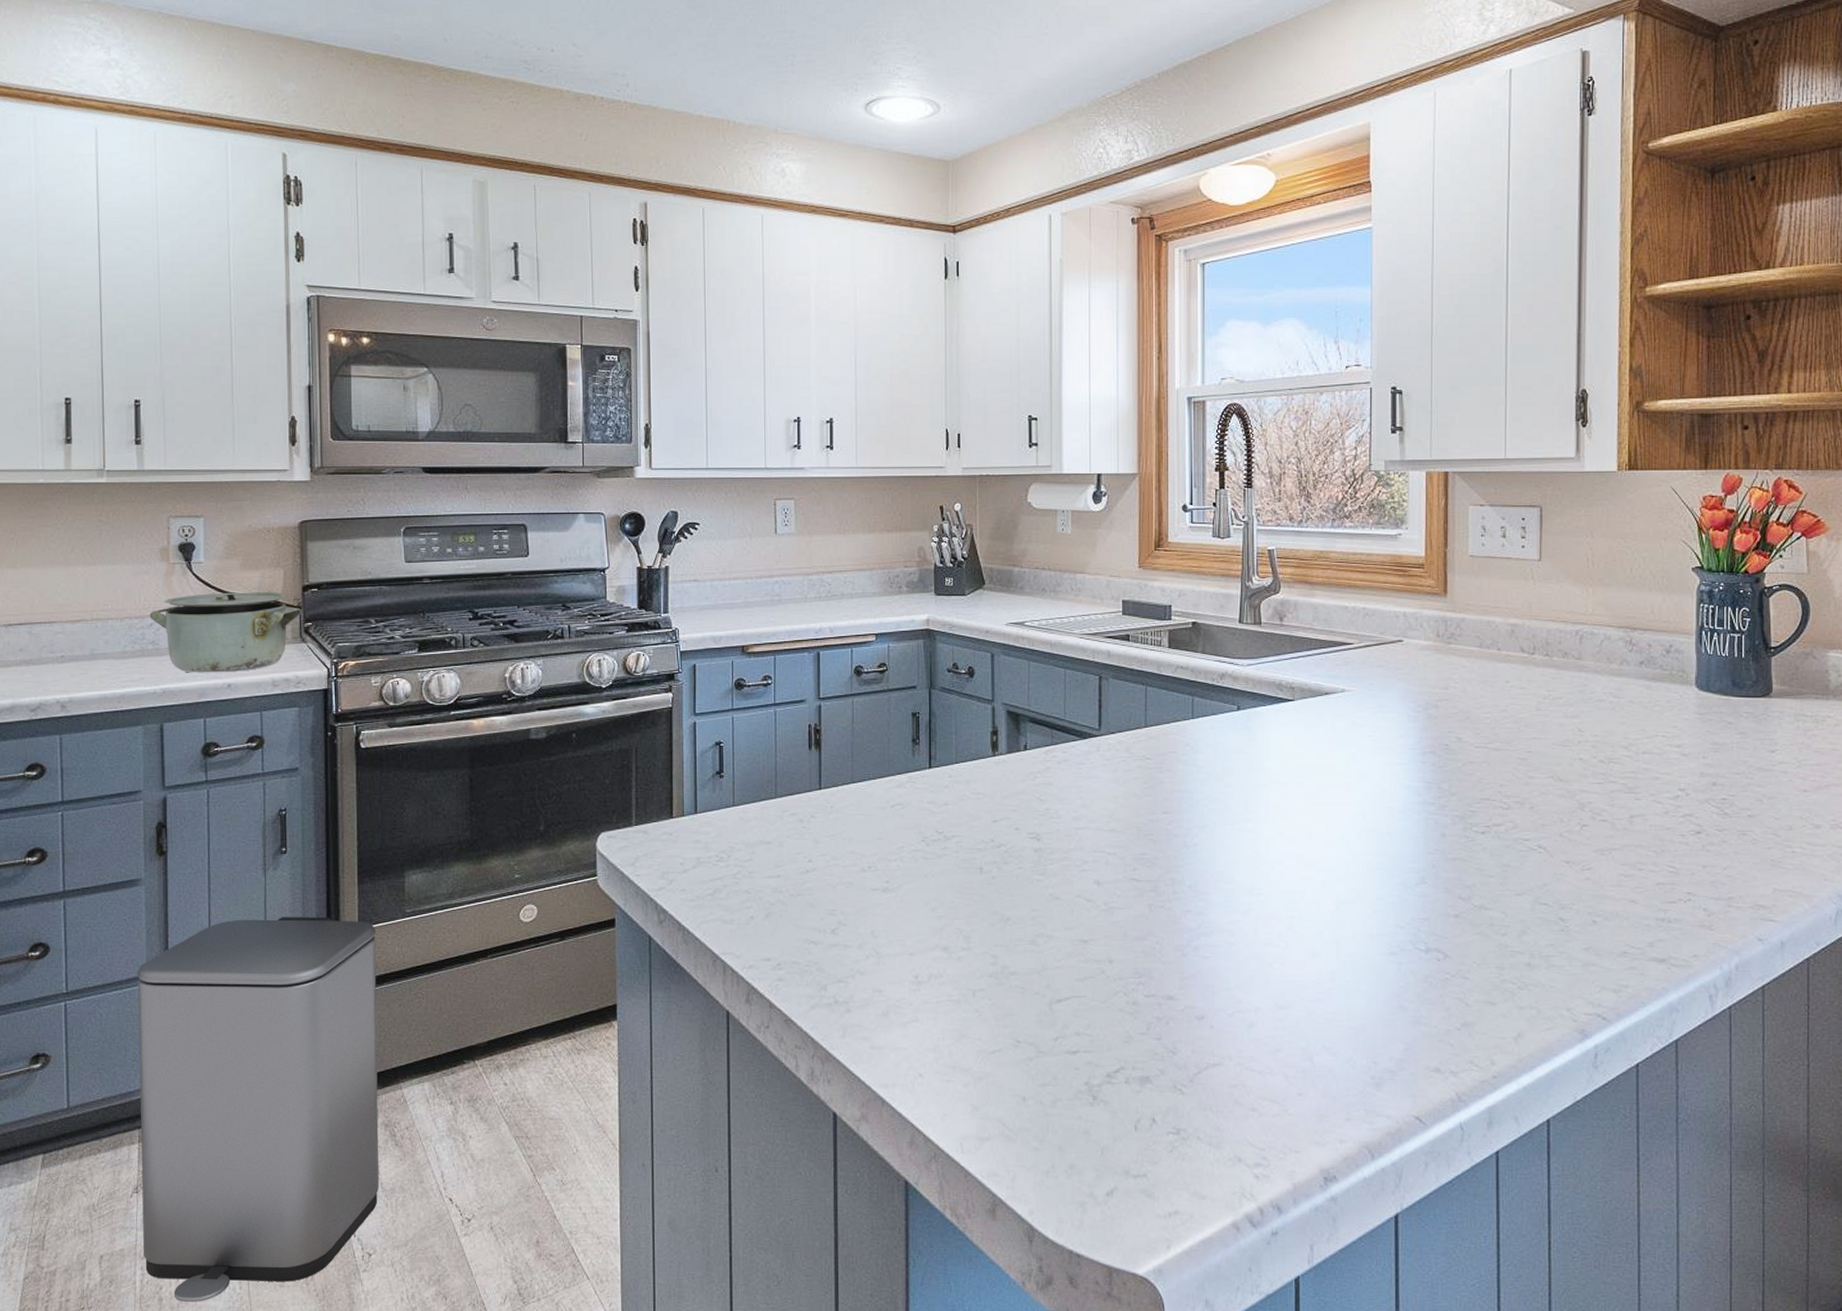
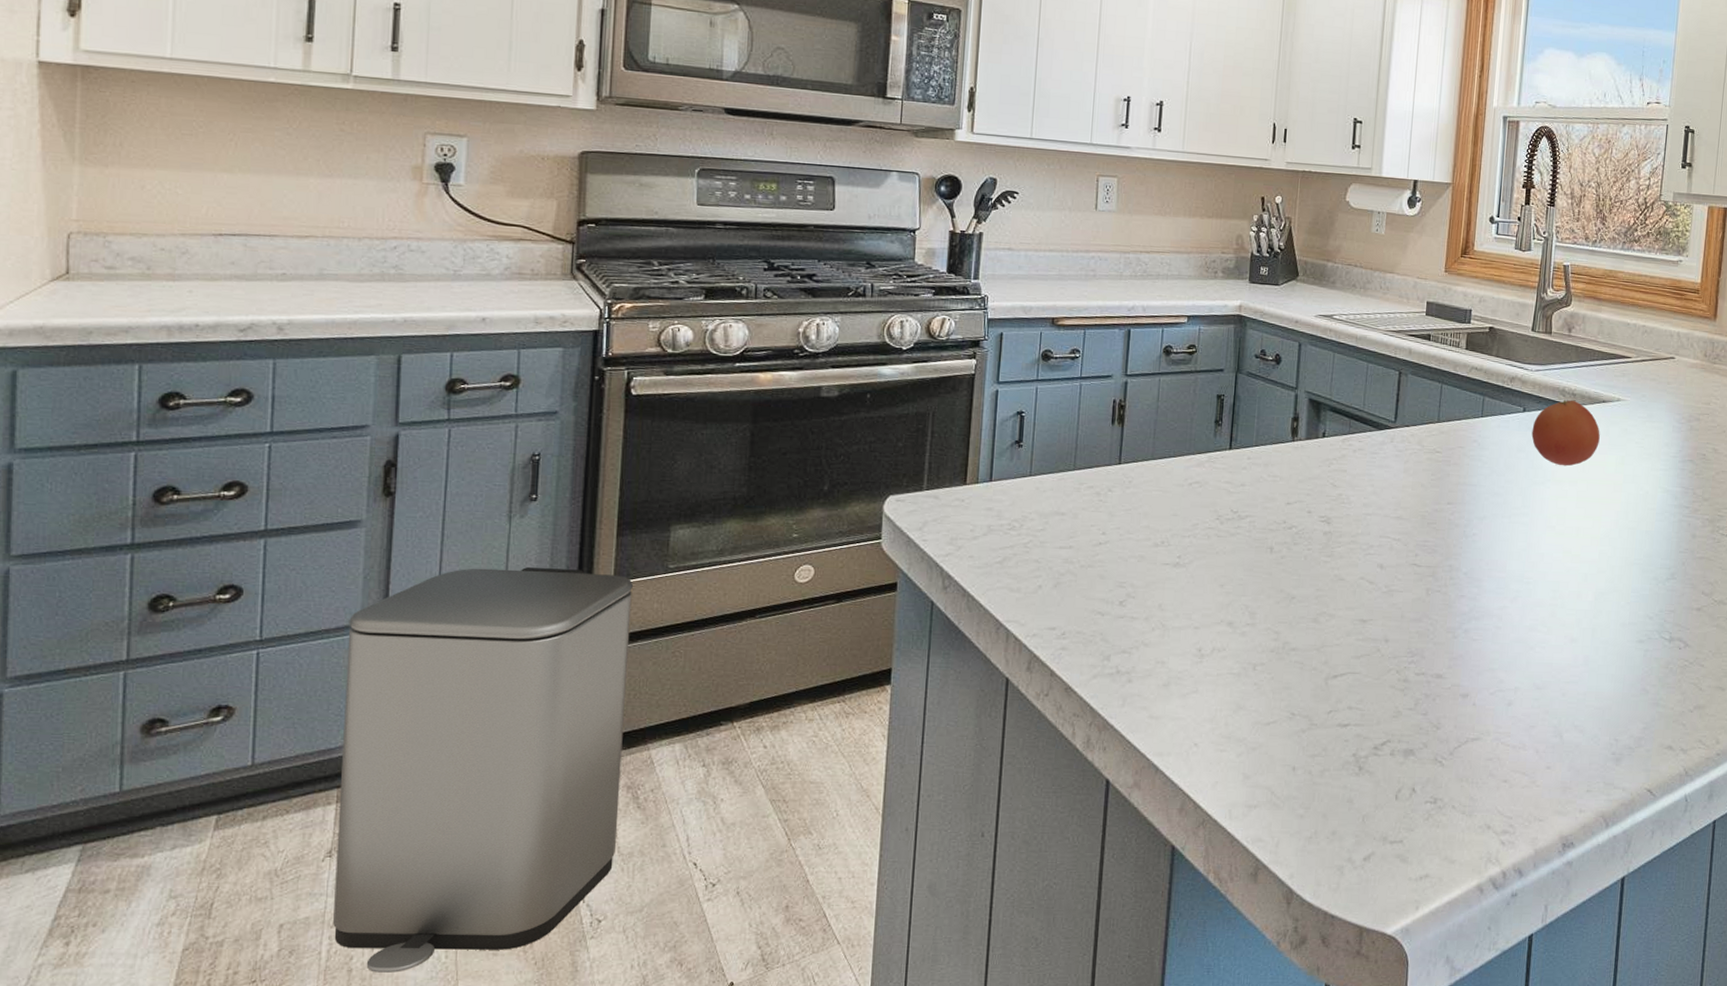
saucepan: present [149,592,302,673] -> none [394,219,575,306]
fruit: none [1249,694,1325,766] -> present [1531,399,1600,467]

